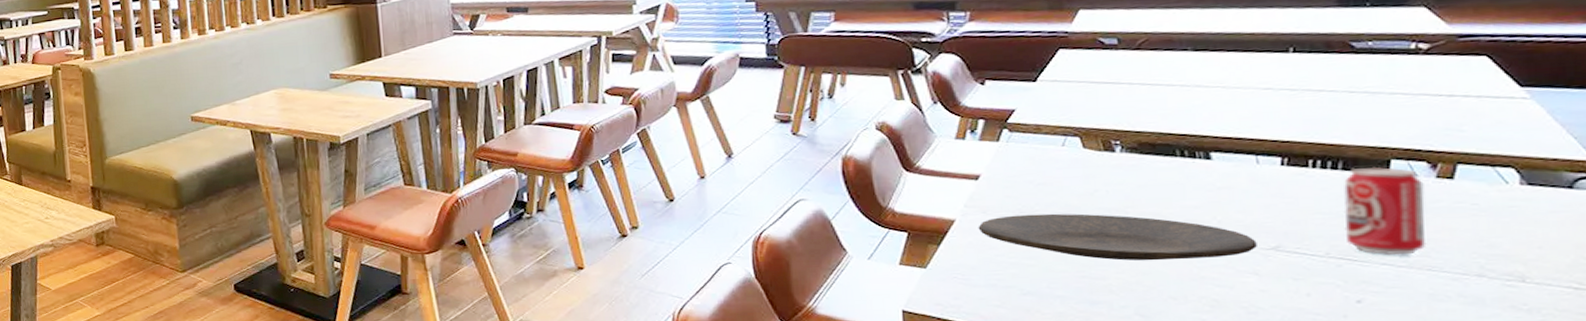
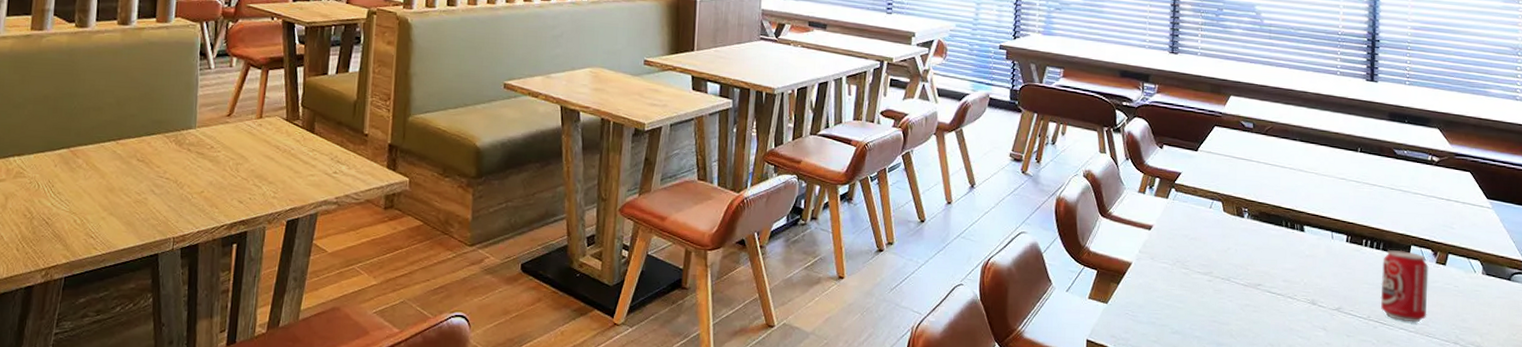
plate: present [978,213,1257,261] -> none [1147,263,1327,313]

